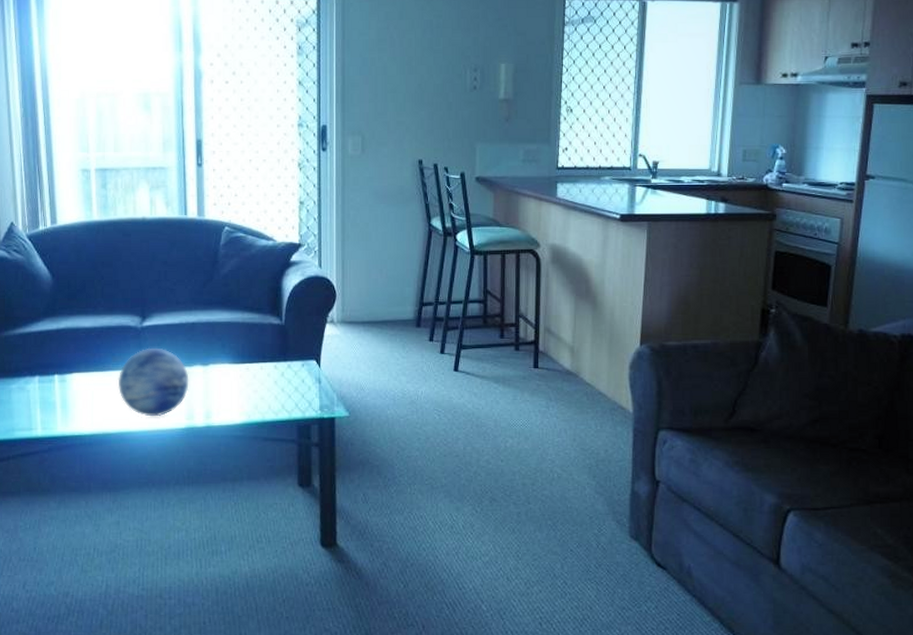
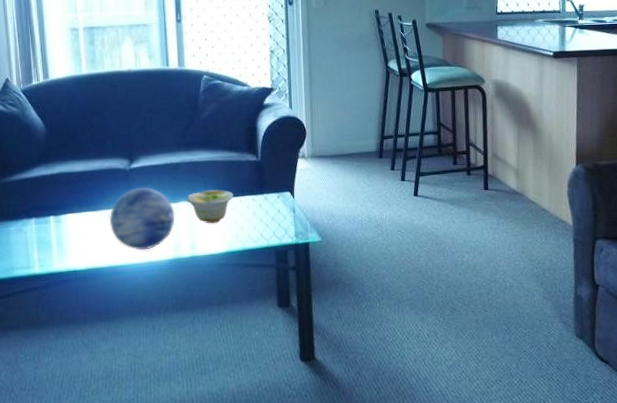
bowl: none [203,353,253,391] -> present [187,189,233,224]

